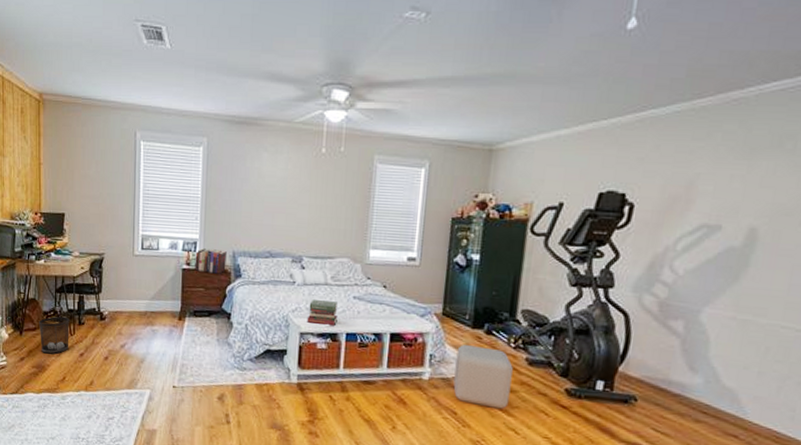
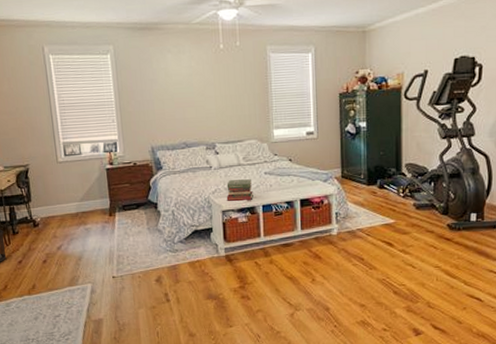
books: present [195,247,227,274] -> none [116,146,147,169]
cube: present [453,345,513,409] -> none [357,199,404,250]

